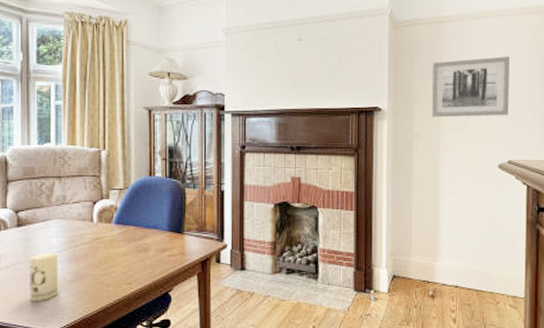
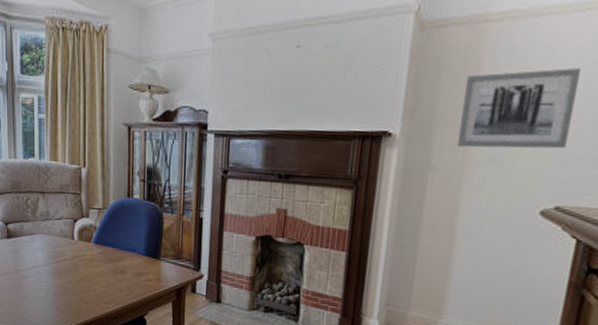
candle: present [30,253,59,301] -> none [18,265,44,310]

